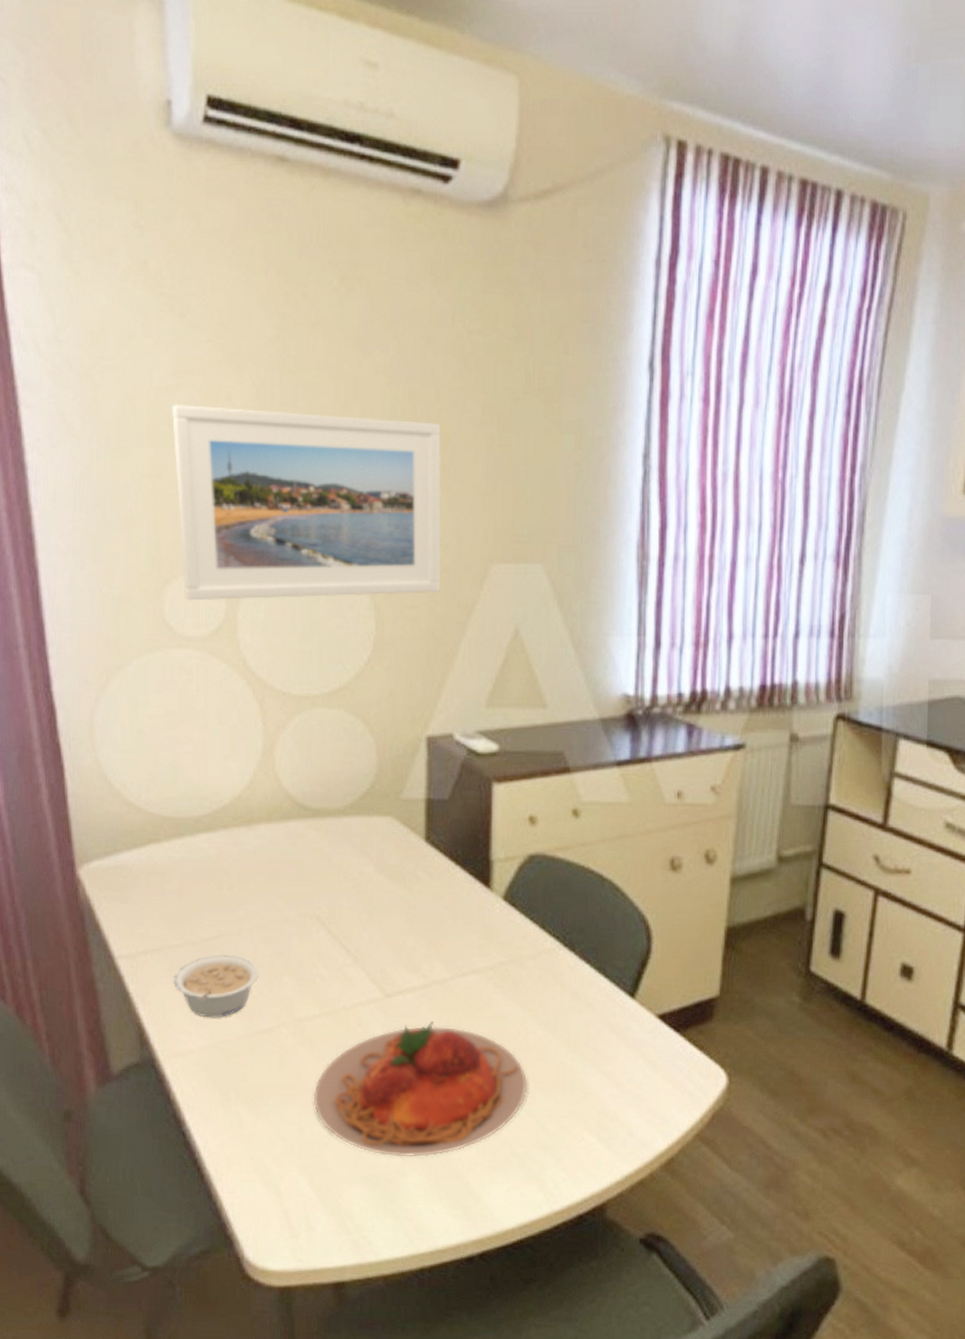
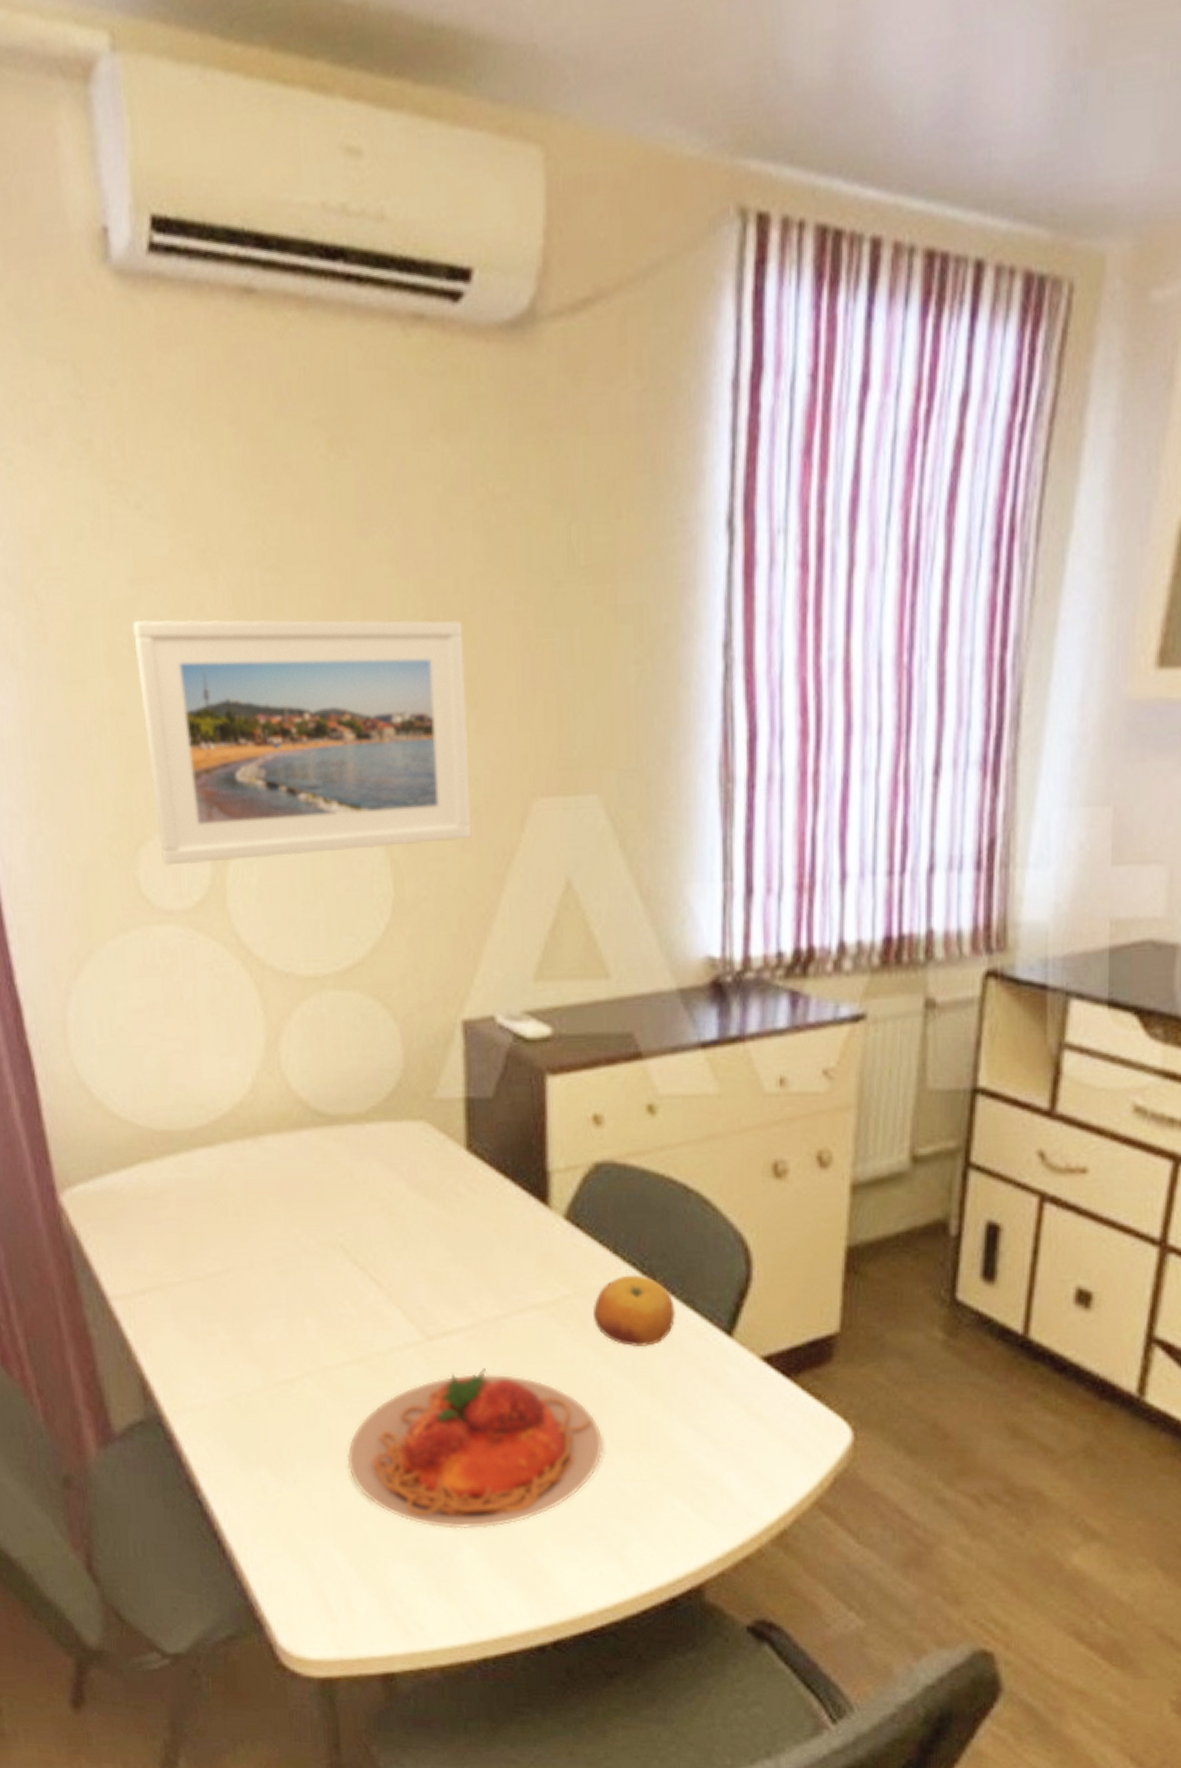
legume: present [172,954,258,1018] -> none [176,1292,275,1367]
fruit: none [523,946,591,1005] -> present [592,1275,677,1346]

